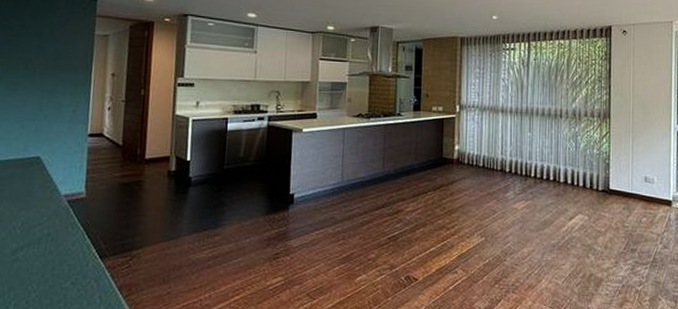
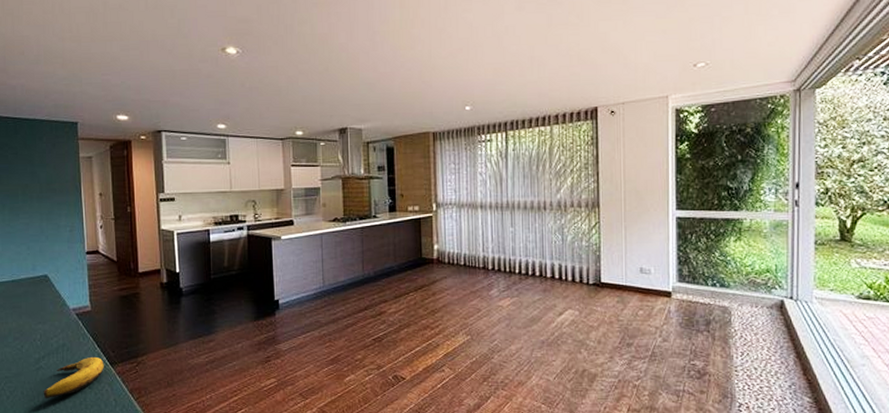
banana: none [15,249,93,294] -> present [43,357,104,398]

